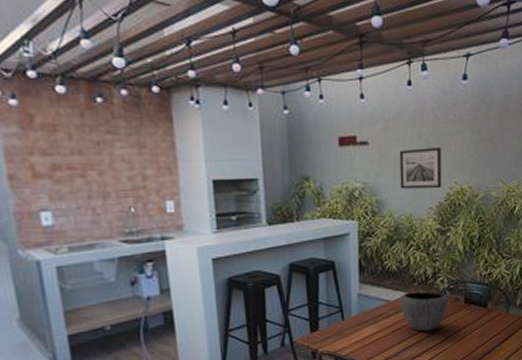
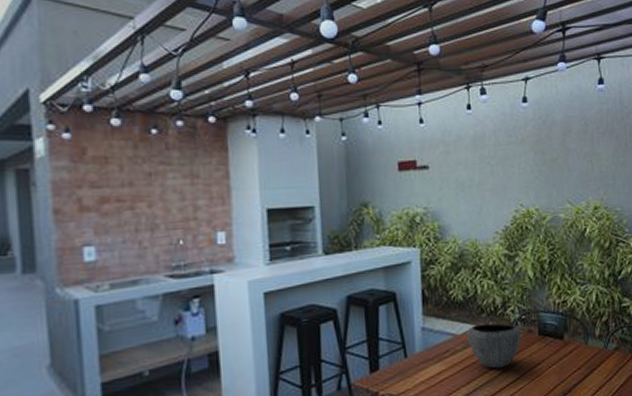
wall art: present [399,147,442,189] -> none [461,170,507,213]

